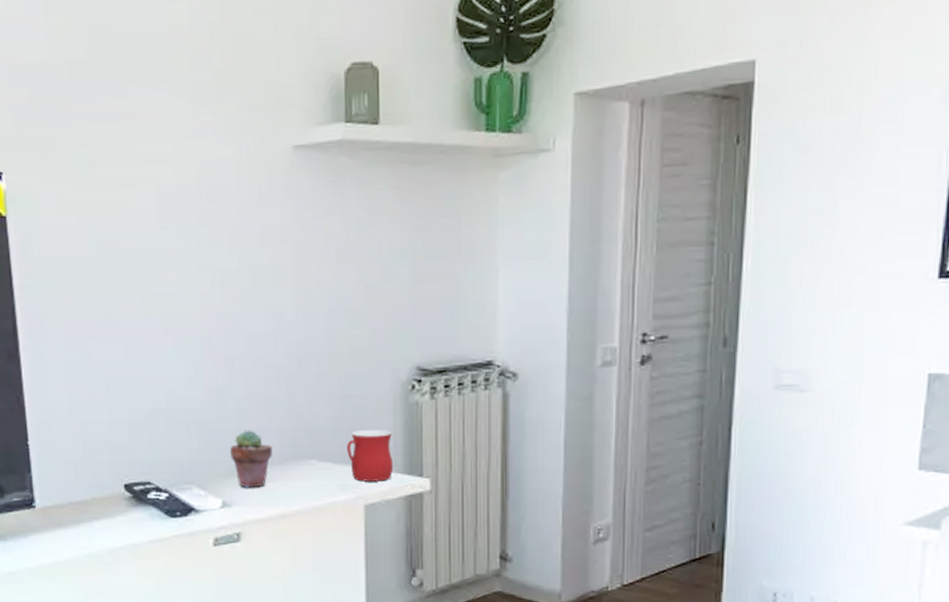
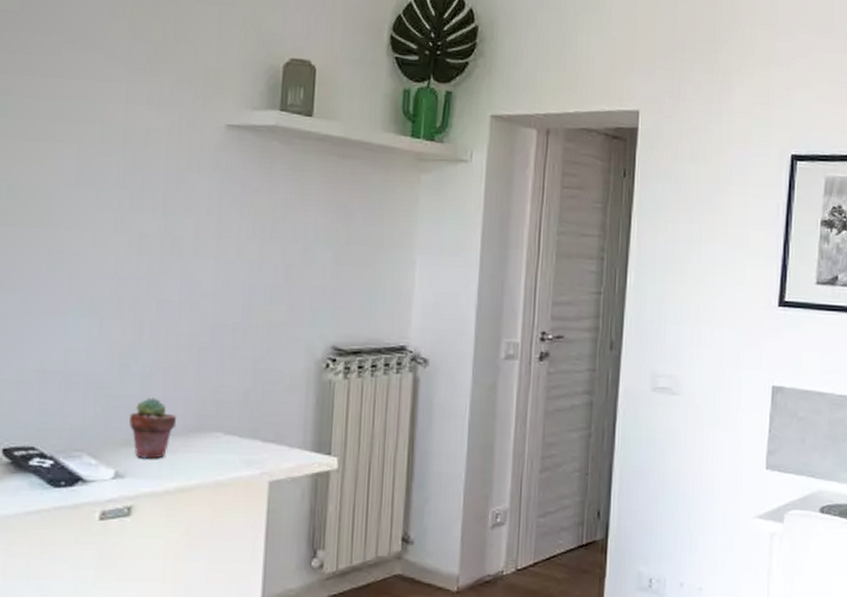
mug: present [347,429,394,482] -> none [255,404,303,458]

